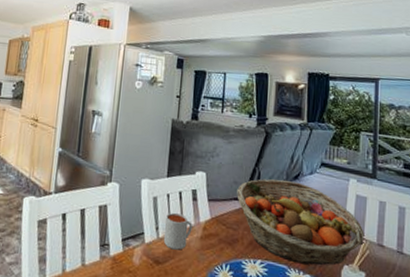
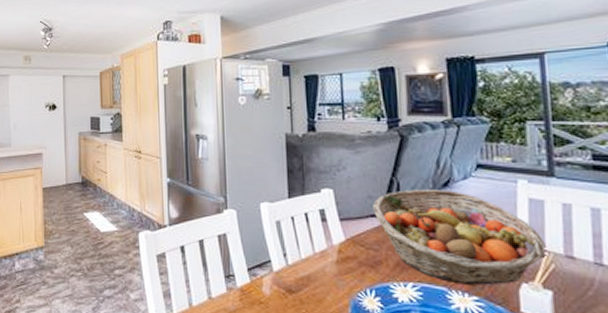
mug: present [163,212,192,250] -> none [292,236,325,277]

